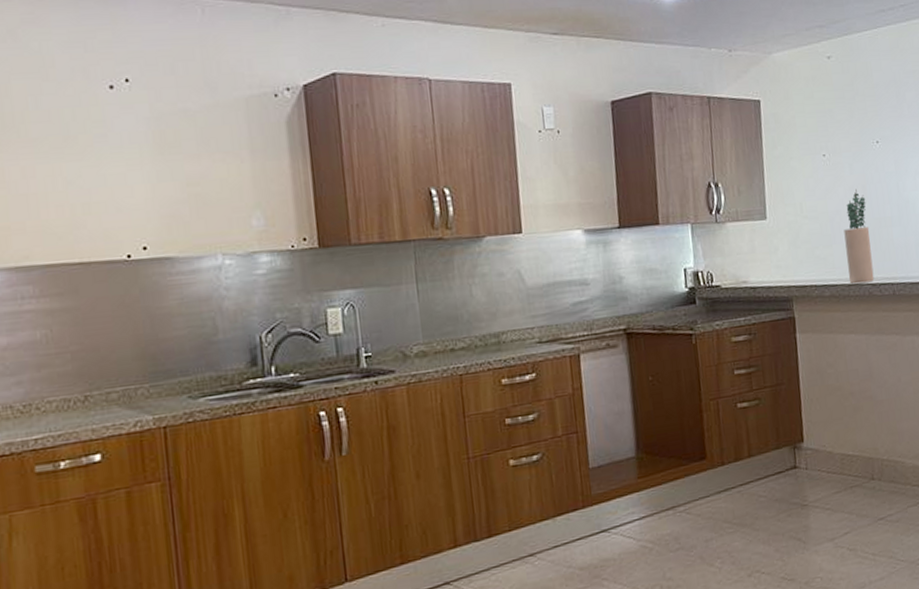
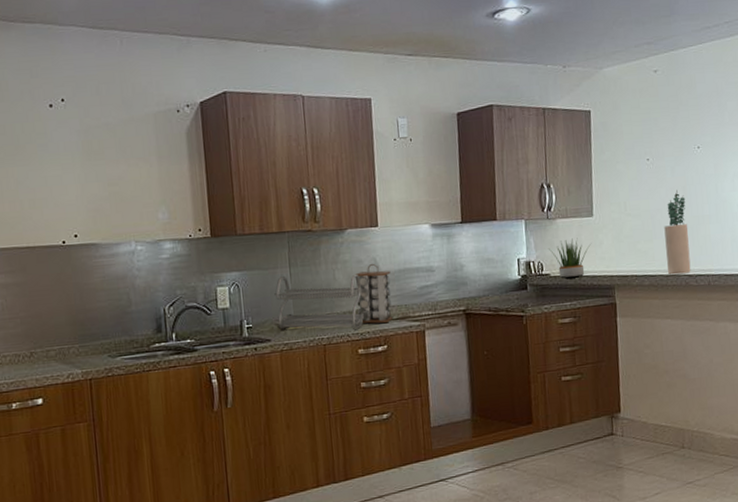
dish rack: none [398,289,508,360] -> present [274,274,365,331]
spice rack: none [496,276,541,349] -> present [356,263,393,325]
potted plant: none [719,244,766,292] -> present [549,238,592,280]

